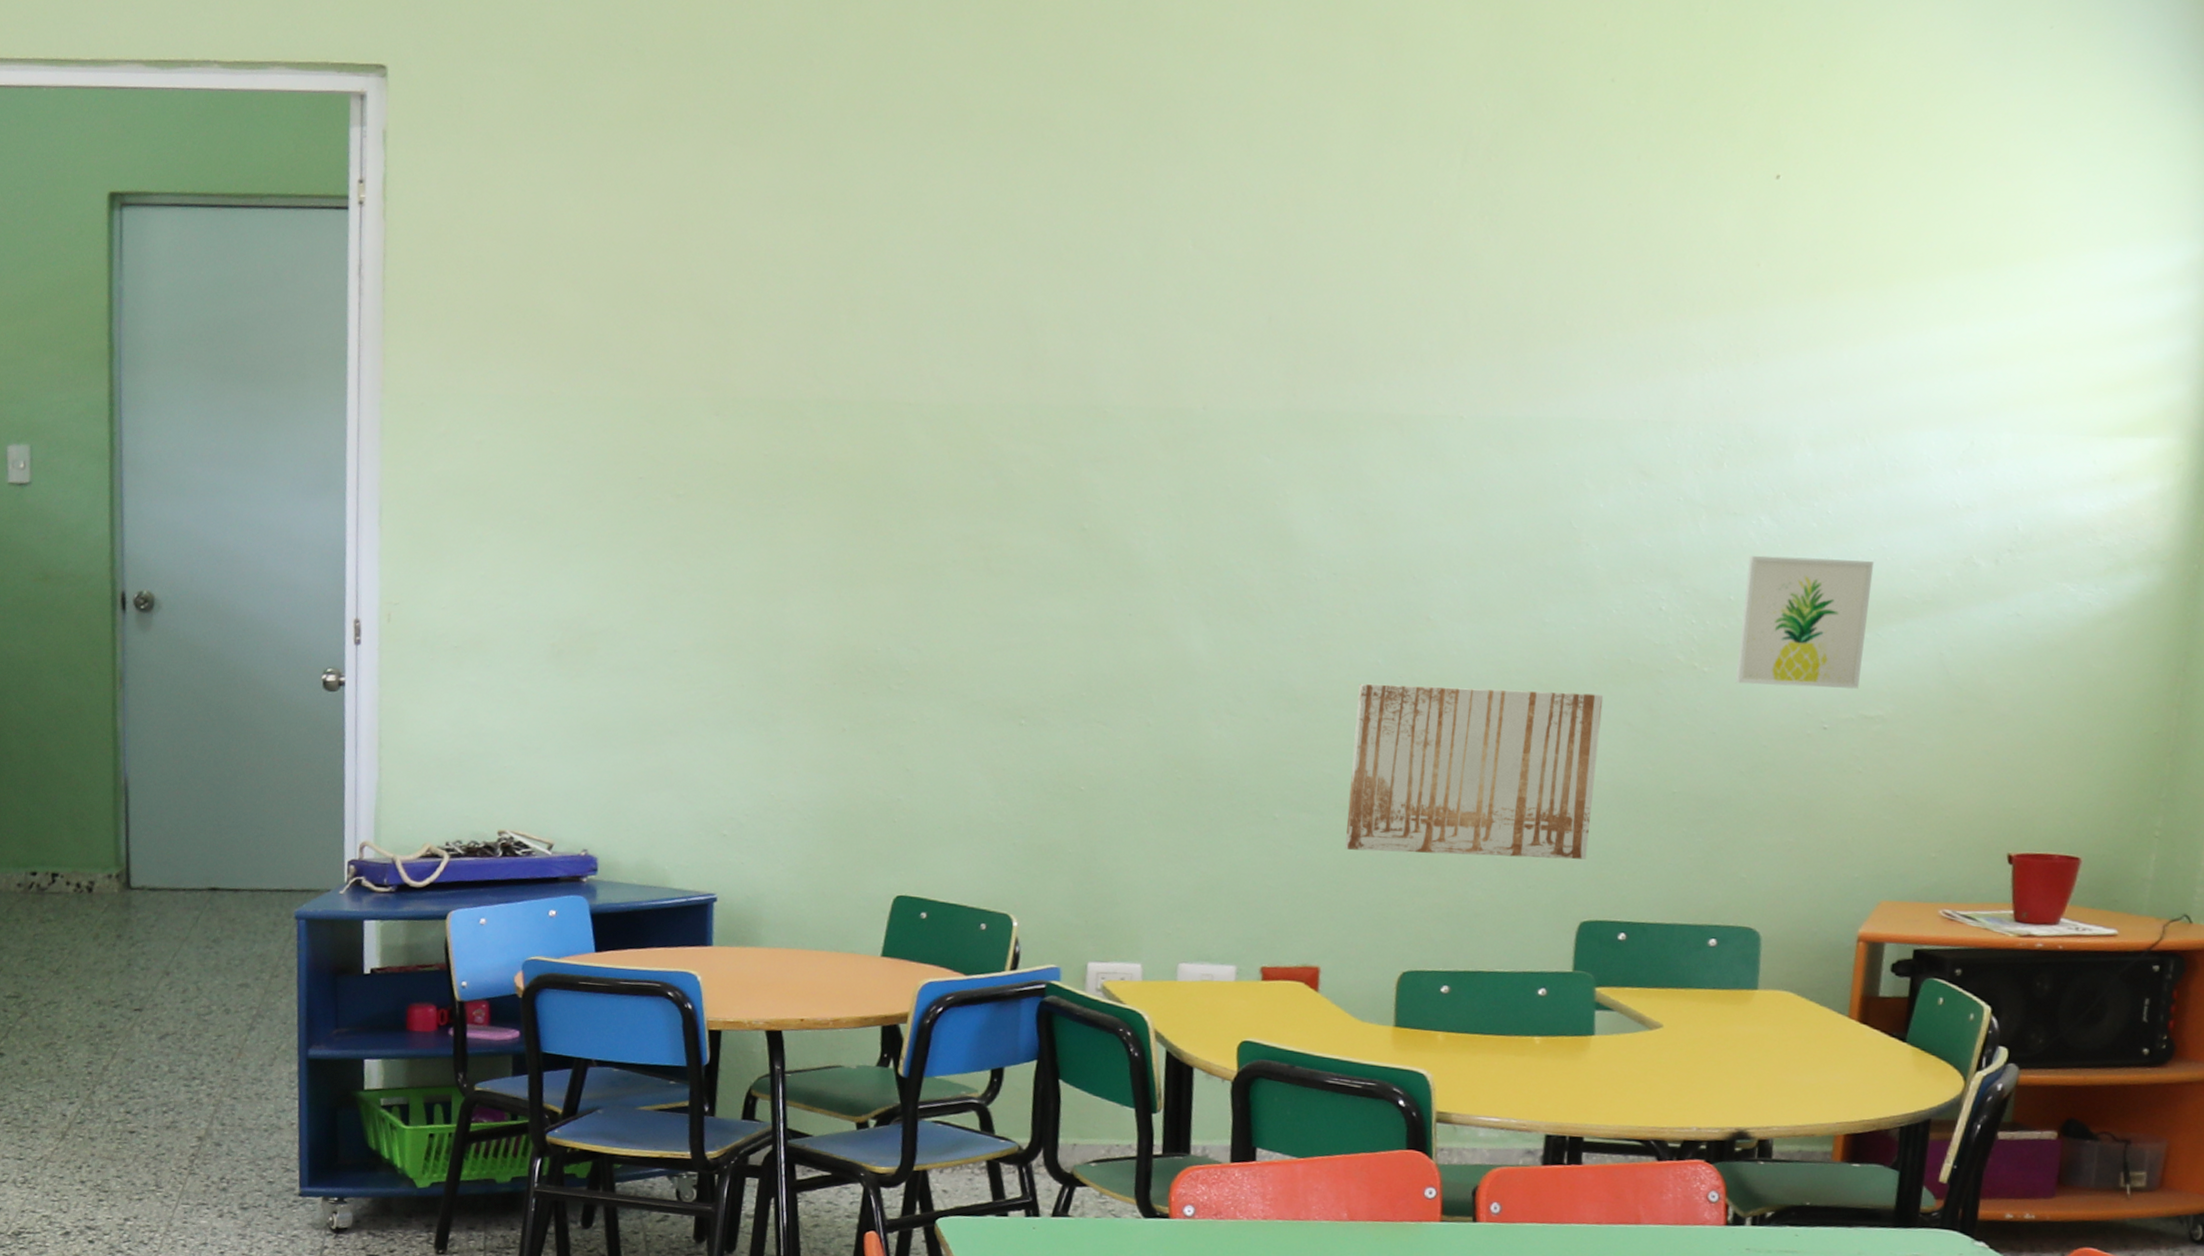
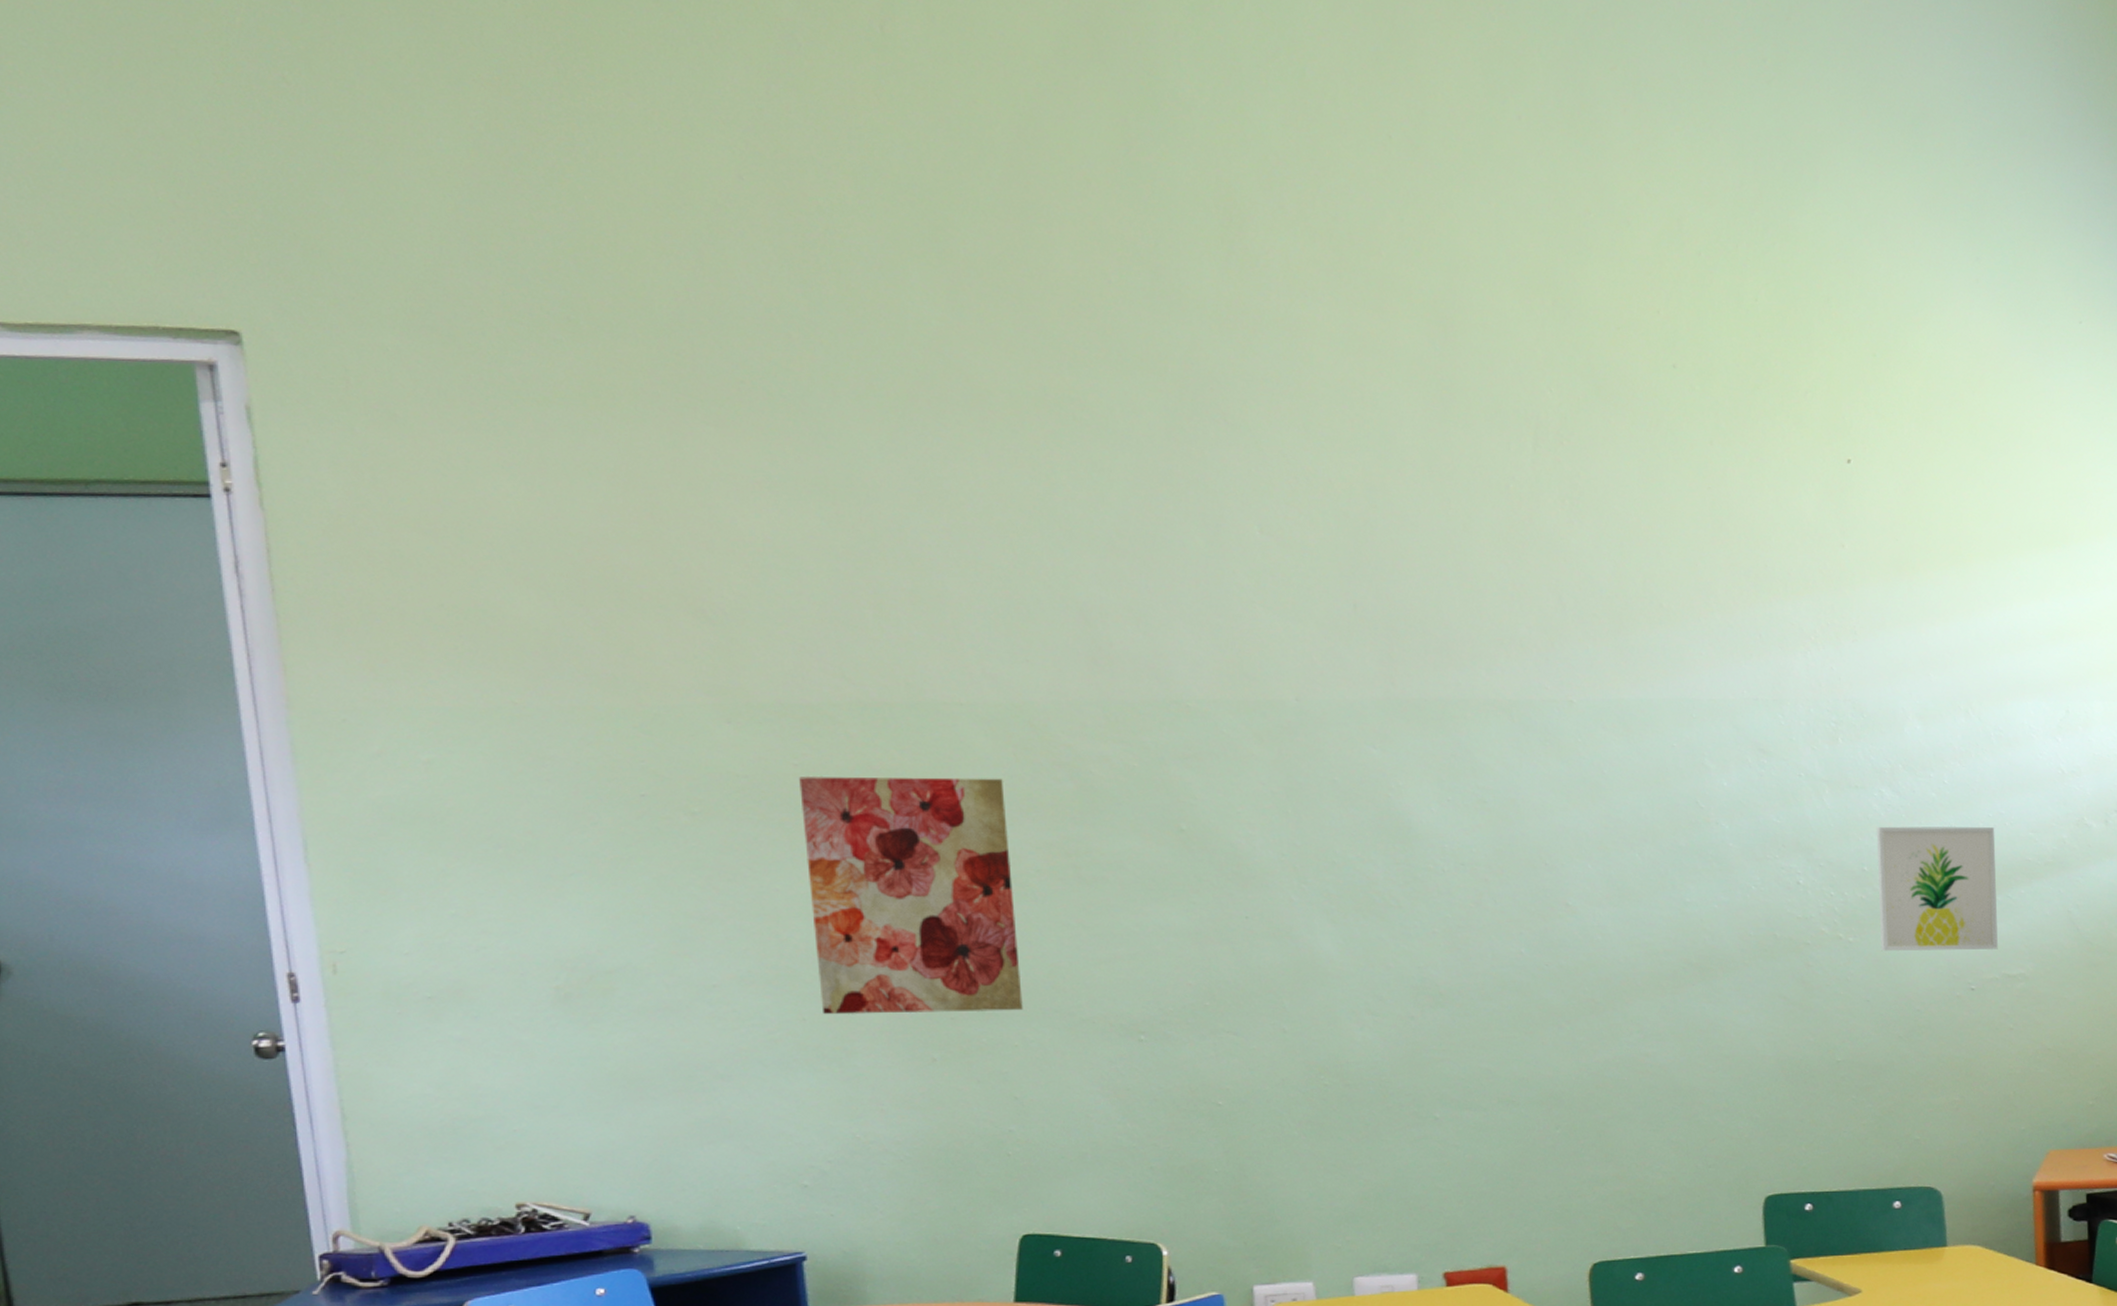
wall art: none [758,466,936,690] -> present [799,777,1023,1014]
wall art: present [1345,683,1604,860] -> none [1504,970,1763,1144]

